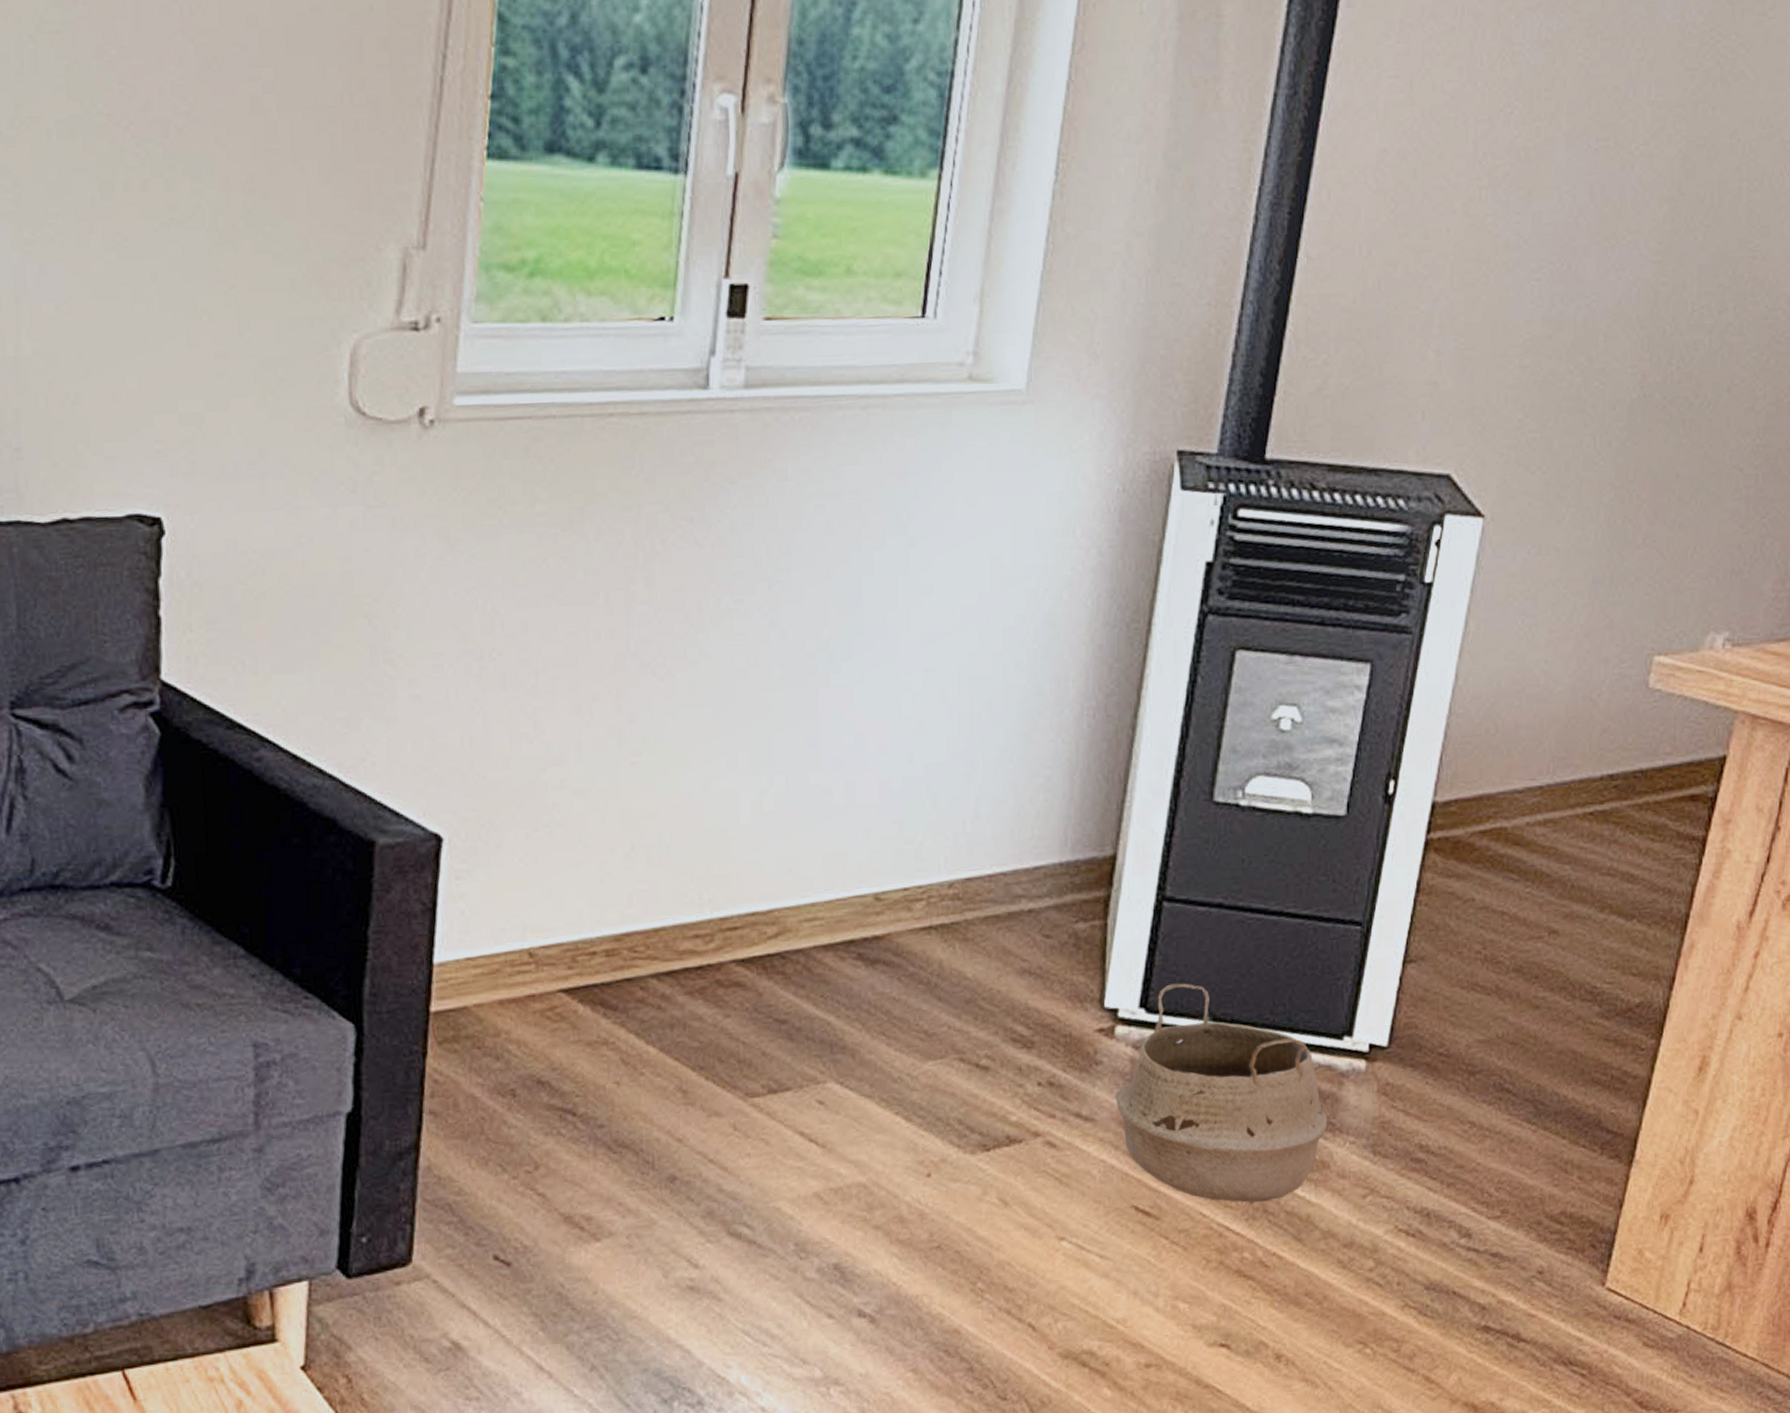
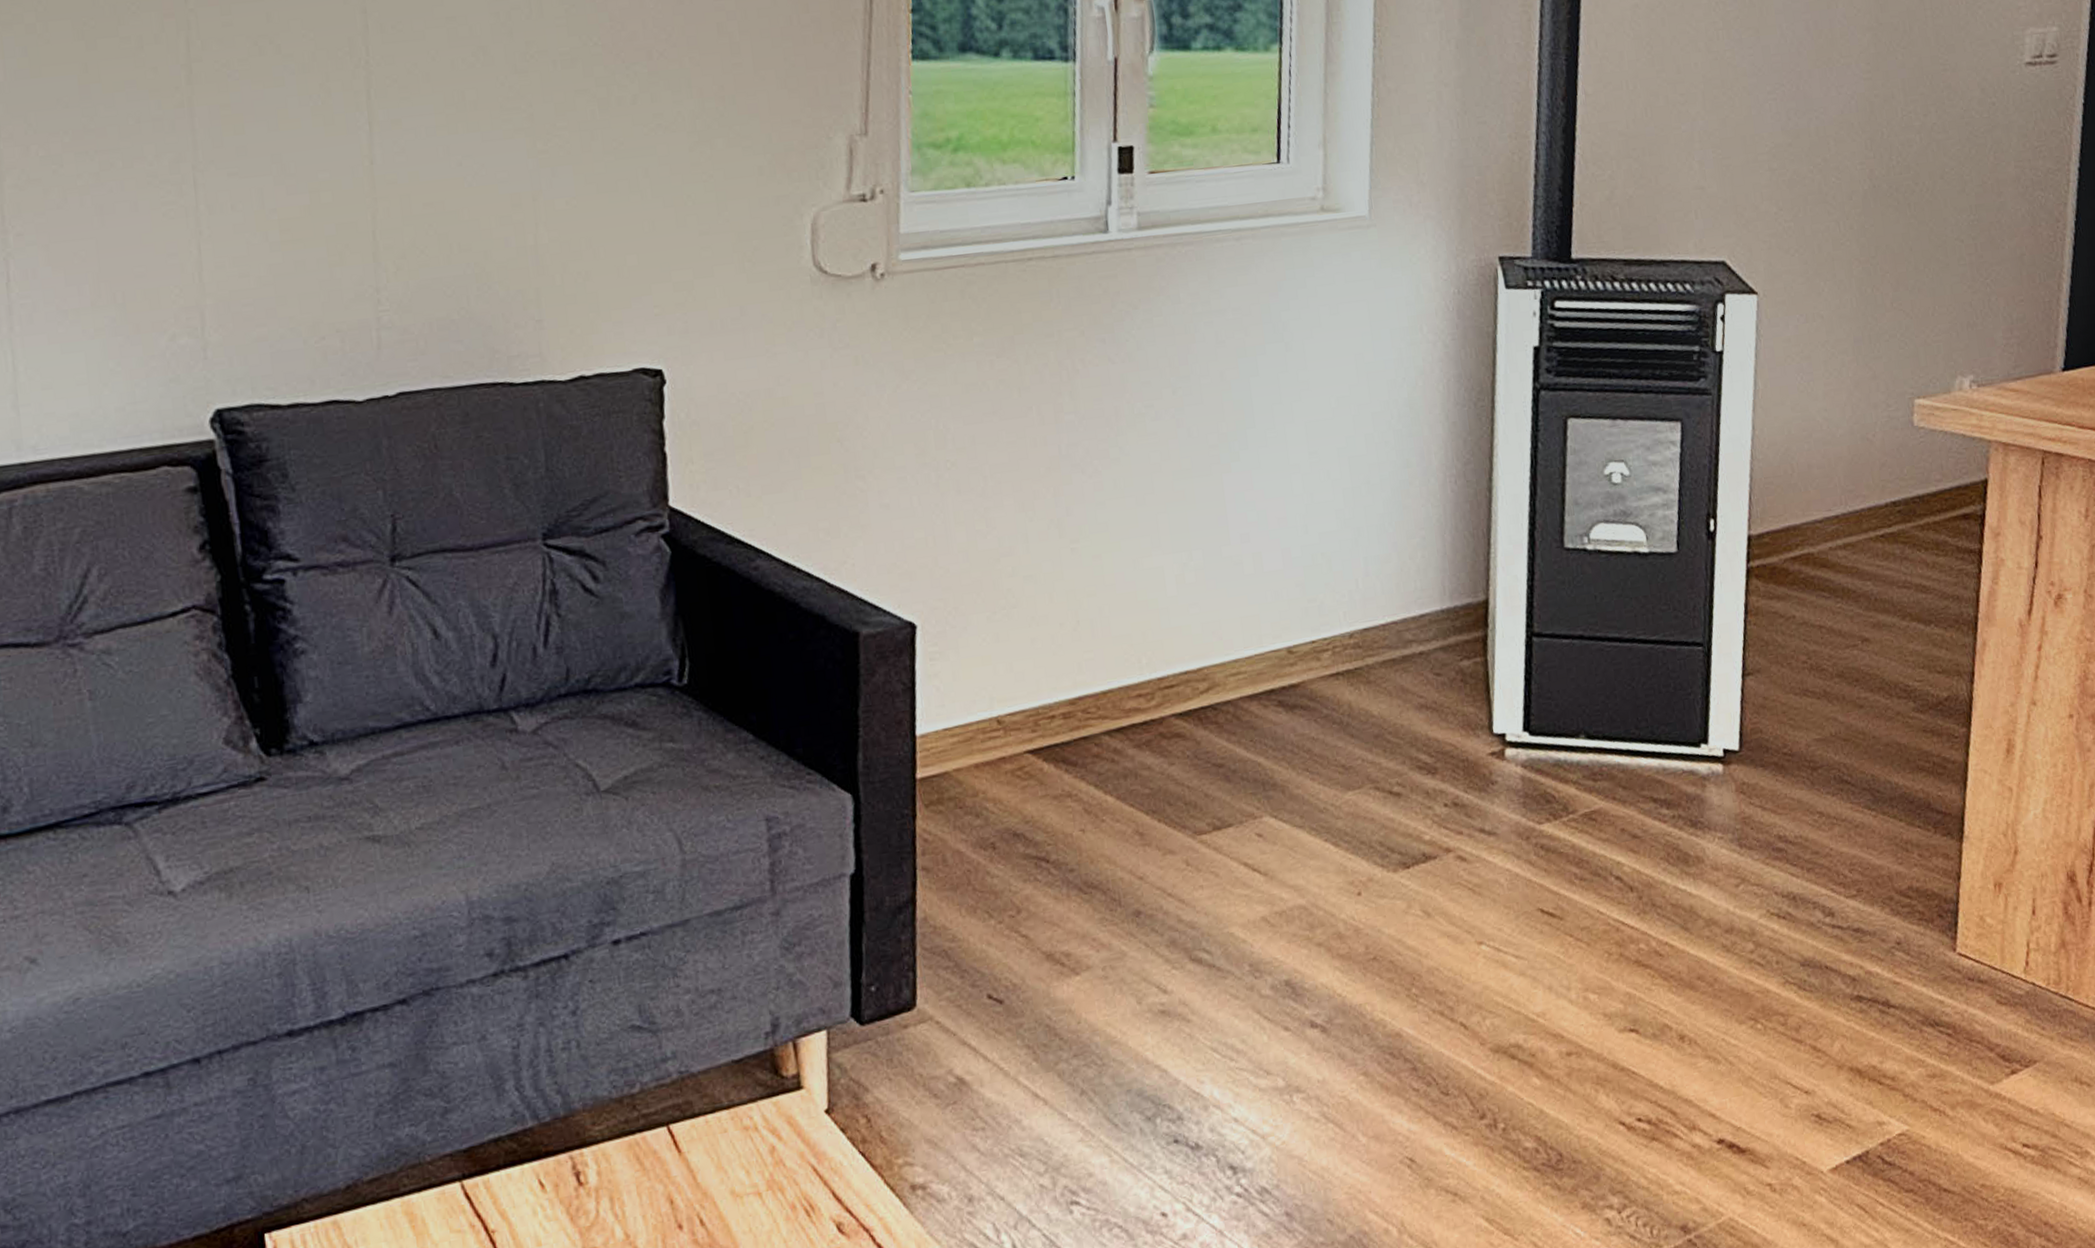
woven basket: present [1115,983,1328,1203] -> none [1512,707,1698,899]

